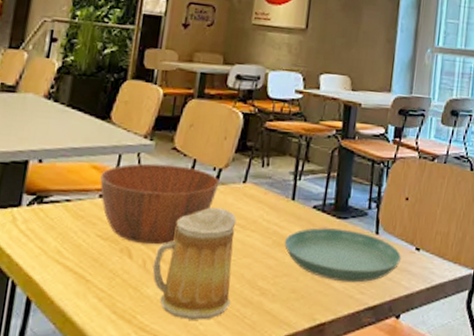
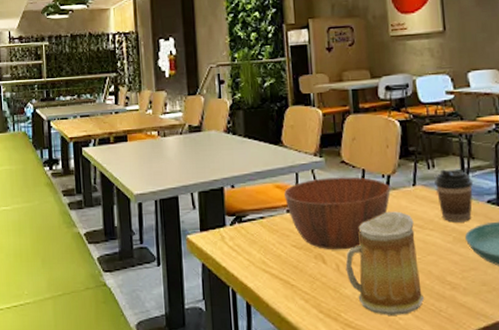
coffee cup: none [265,169,304,226] -> present [434,169,474,222]

